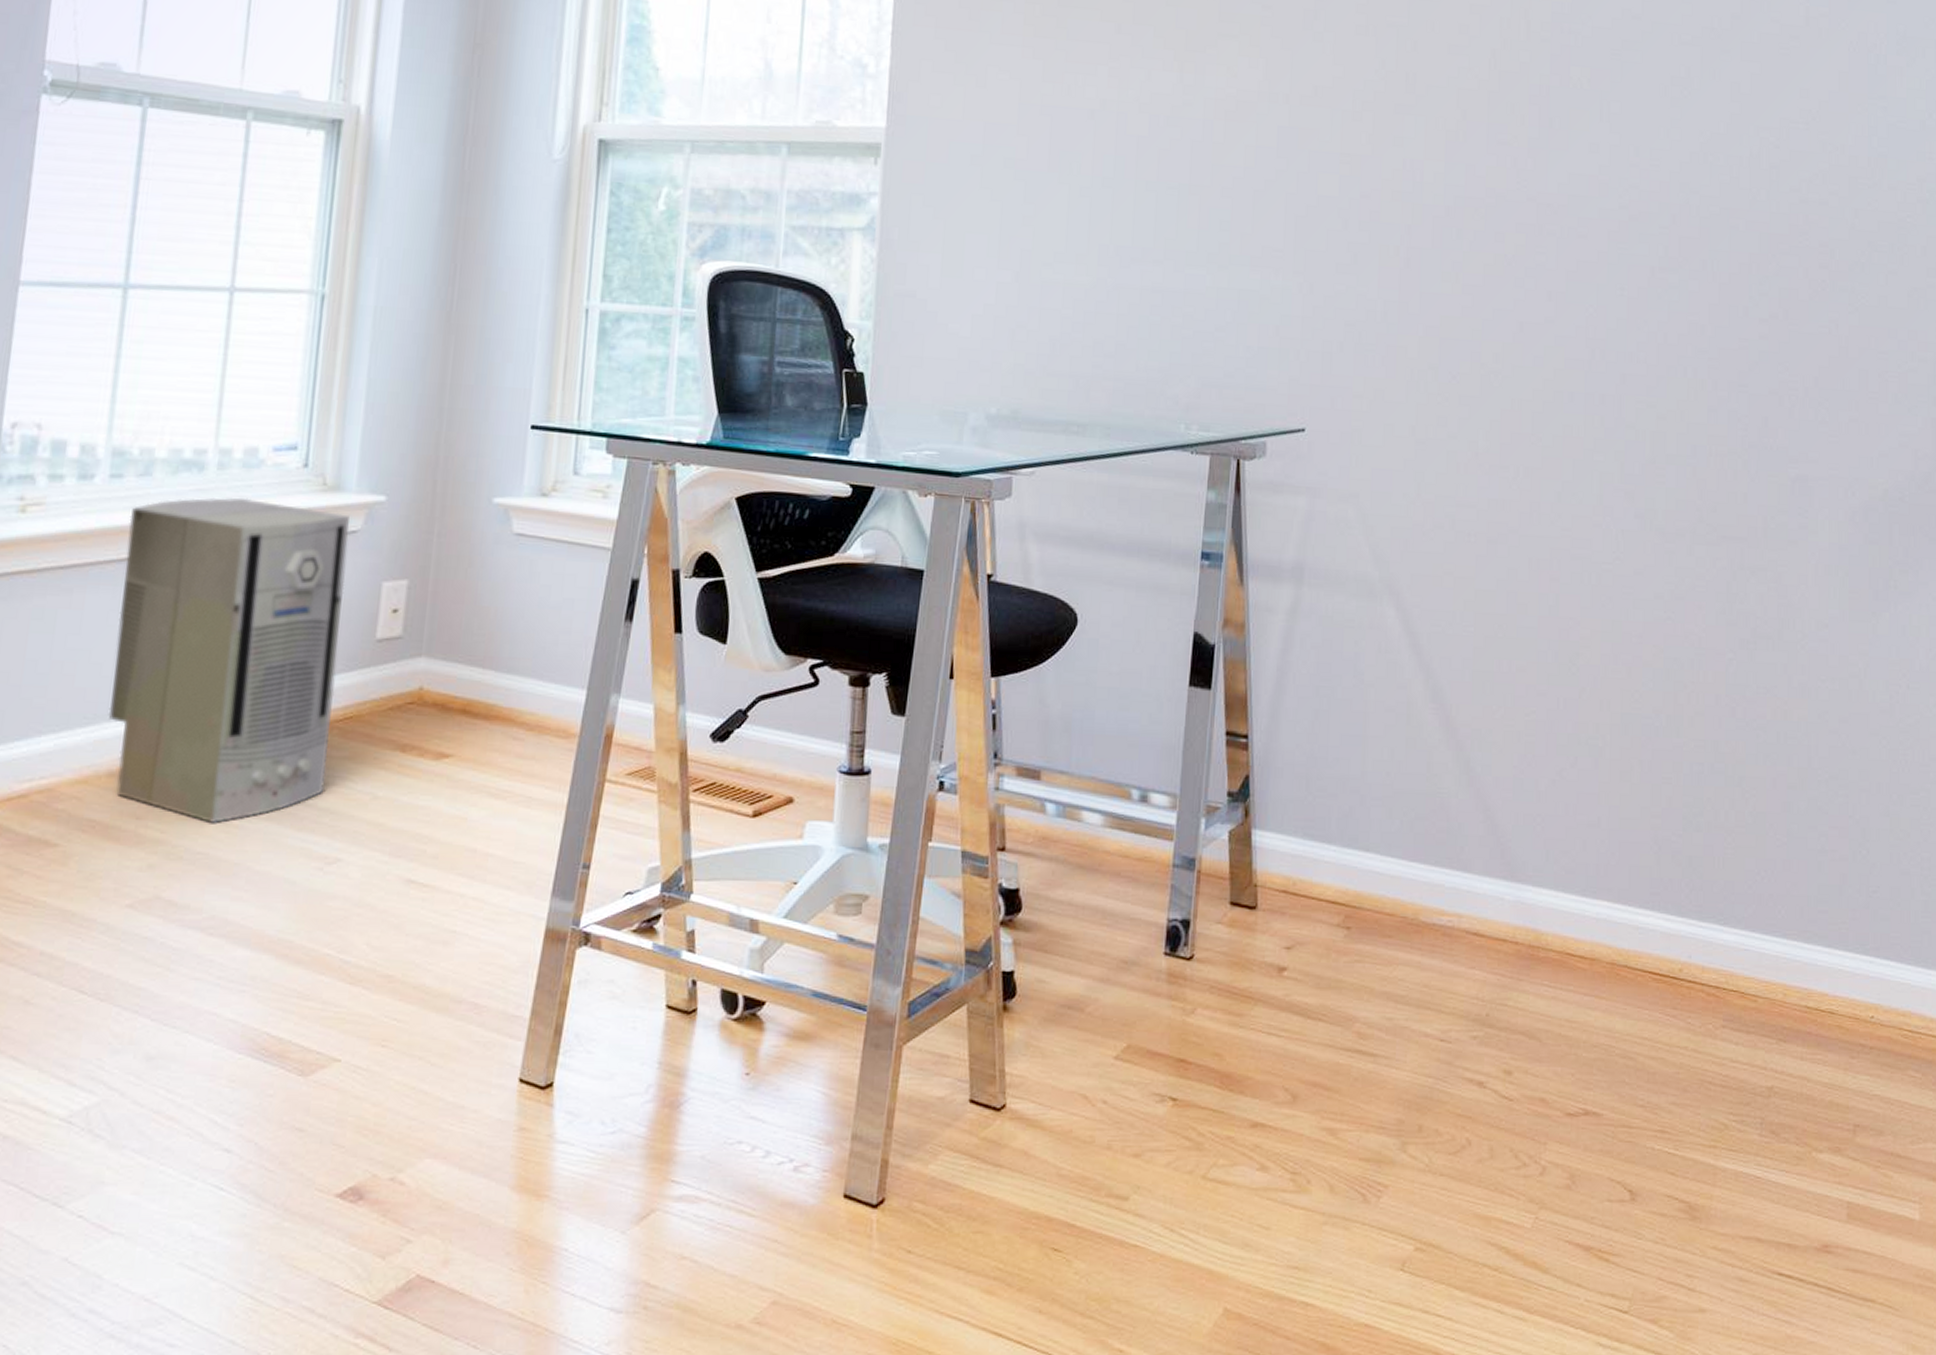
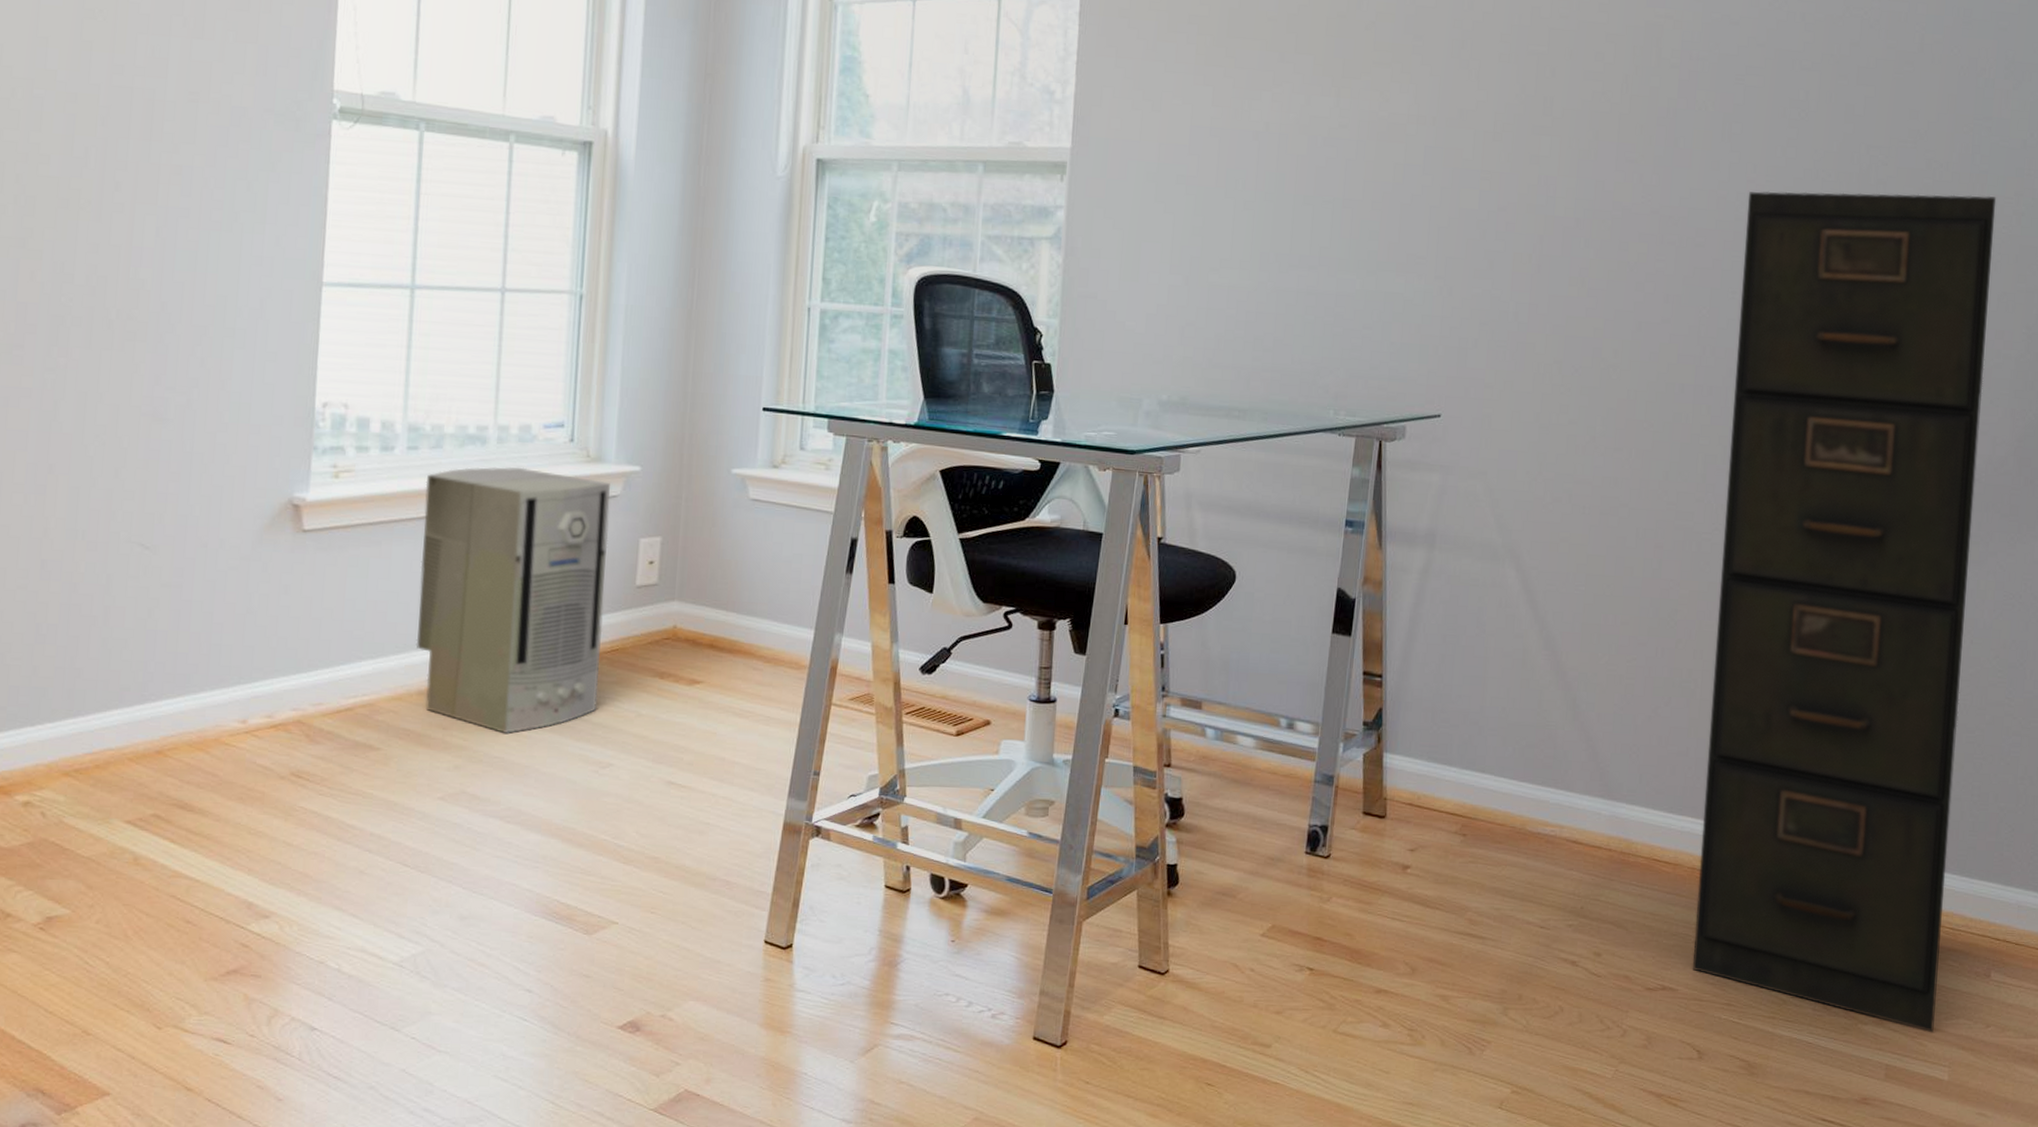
filing cabinet: none [1617,176,1900,1160] -> present [1692,191,1997,1032]

